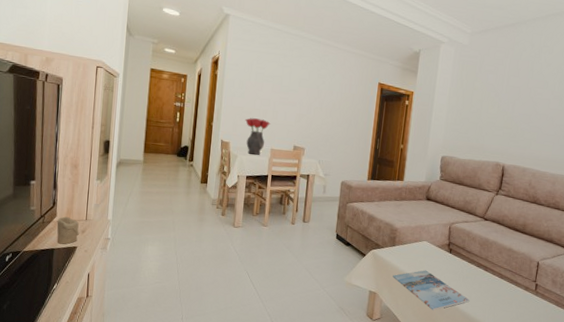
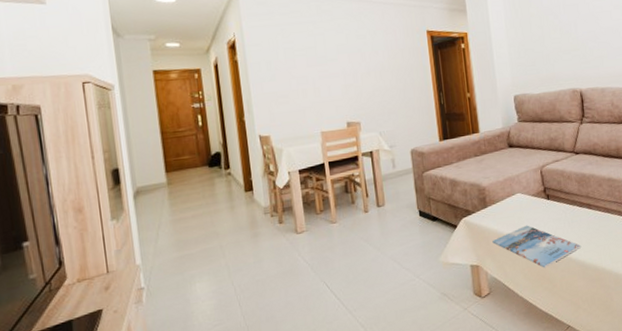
candle: present [57,216,79,245] -> none [68,275,102,312]
bouquet: present [244,118,270,156] -> none [282,100,314,145]

